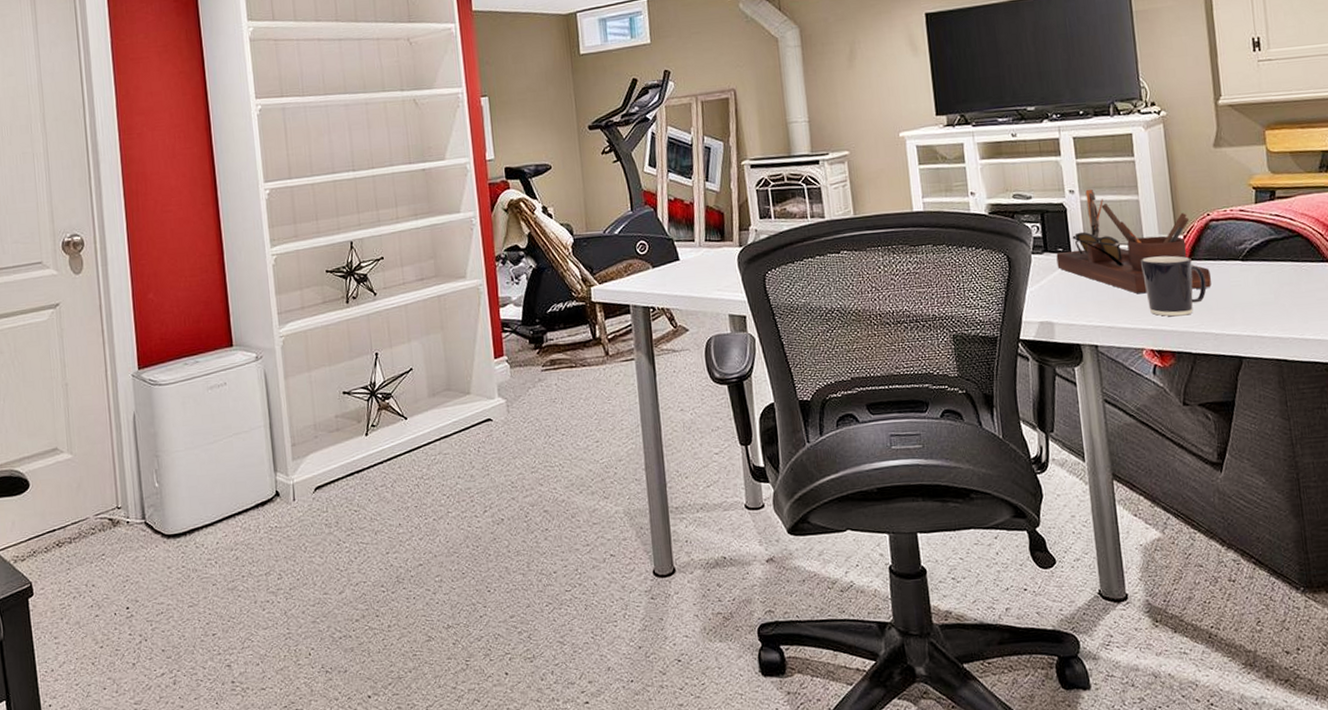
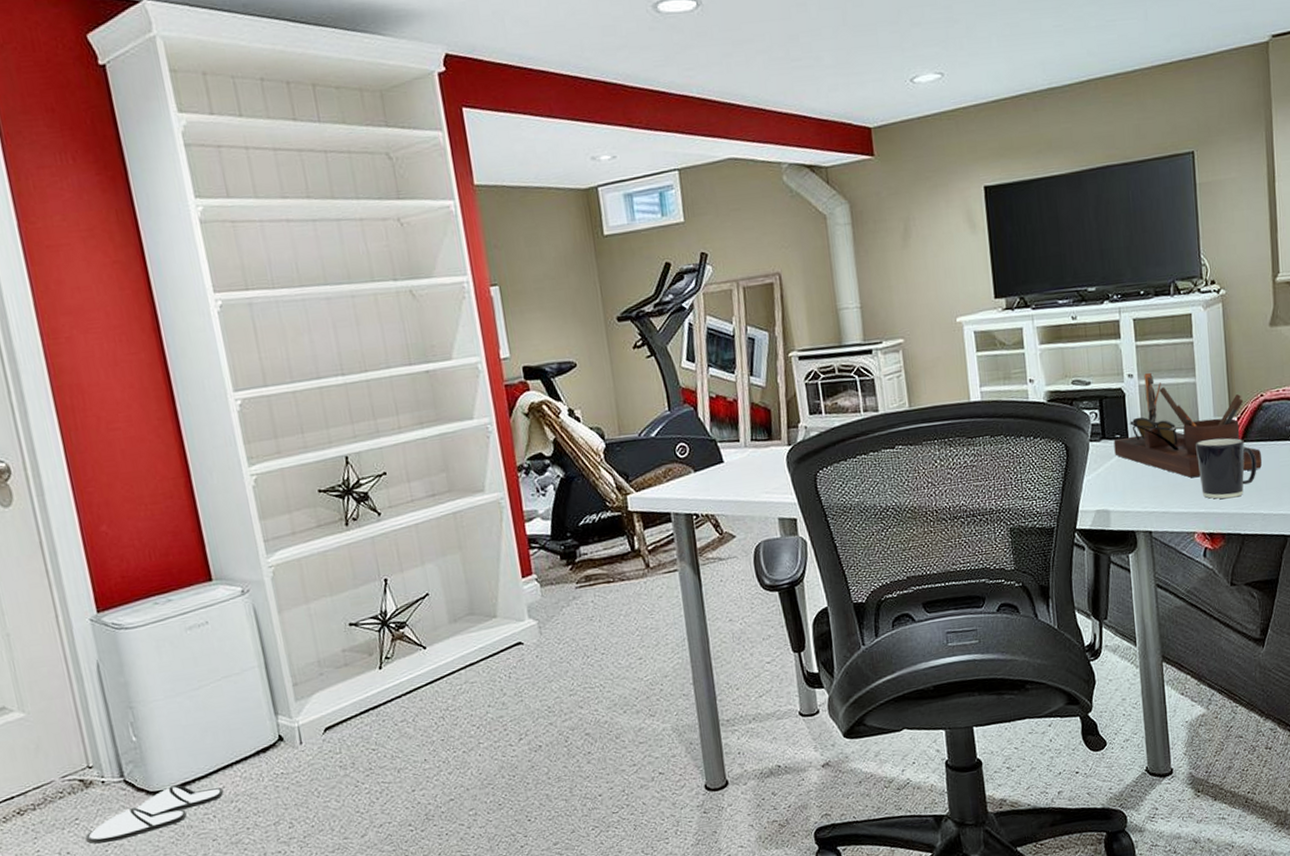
slippers: none [109,529,226,579] -> present [85,784,224,844]

